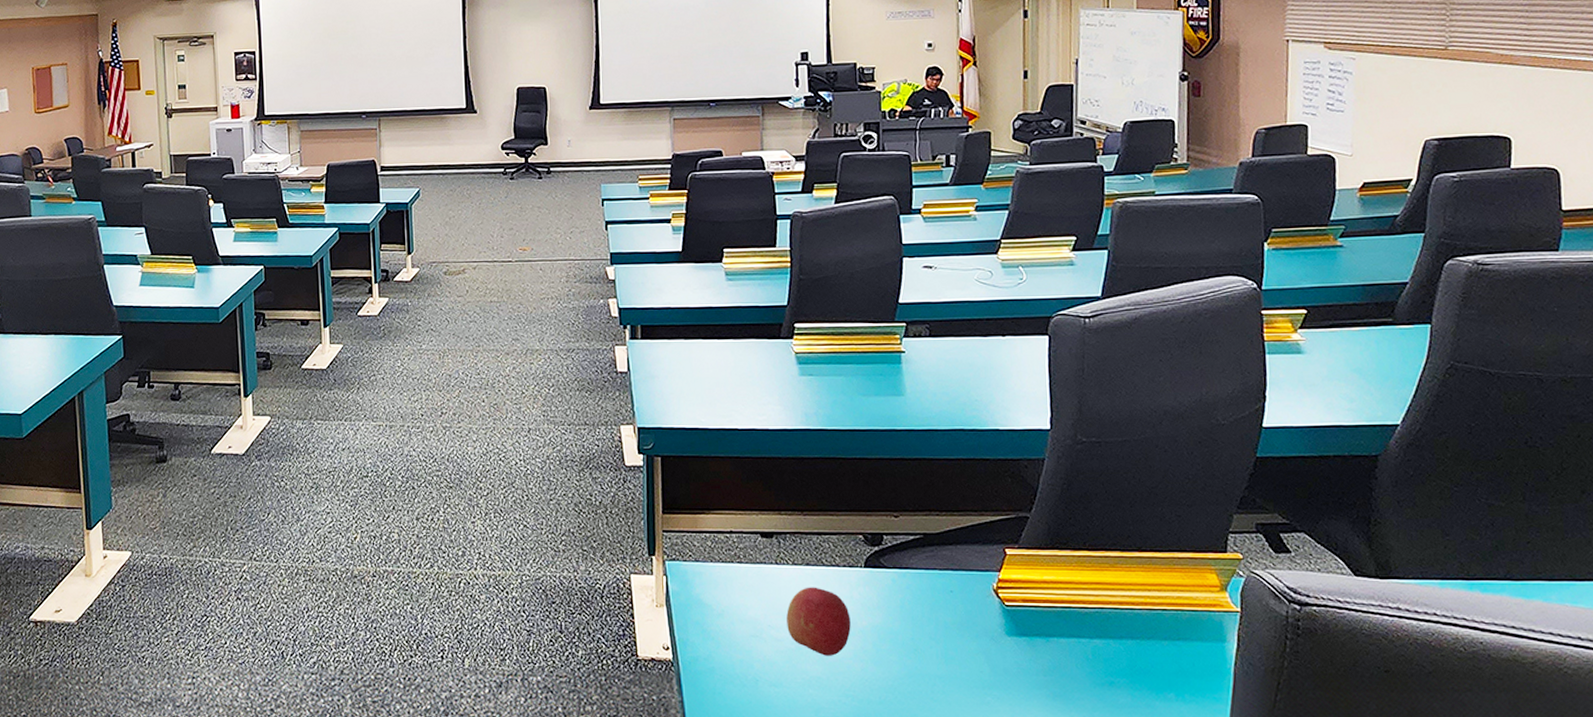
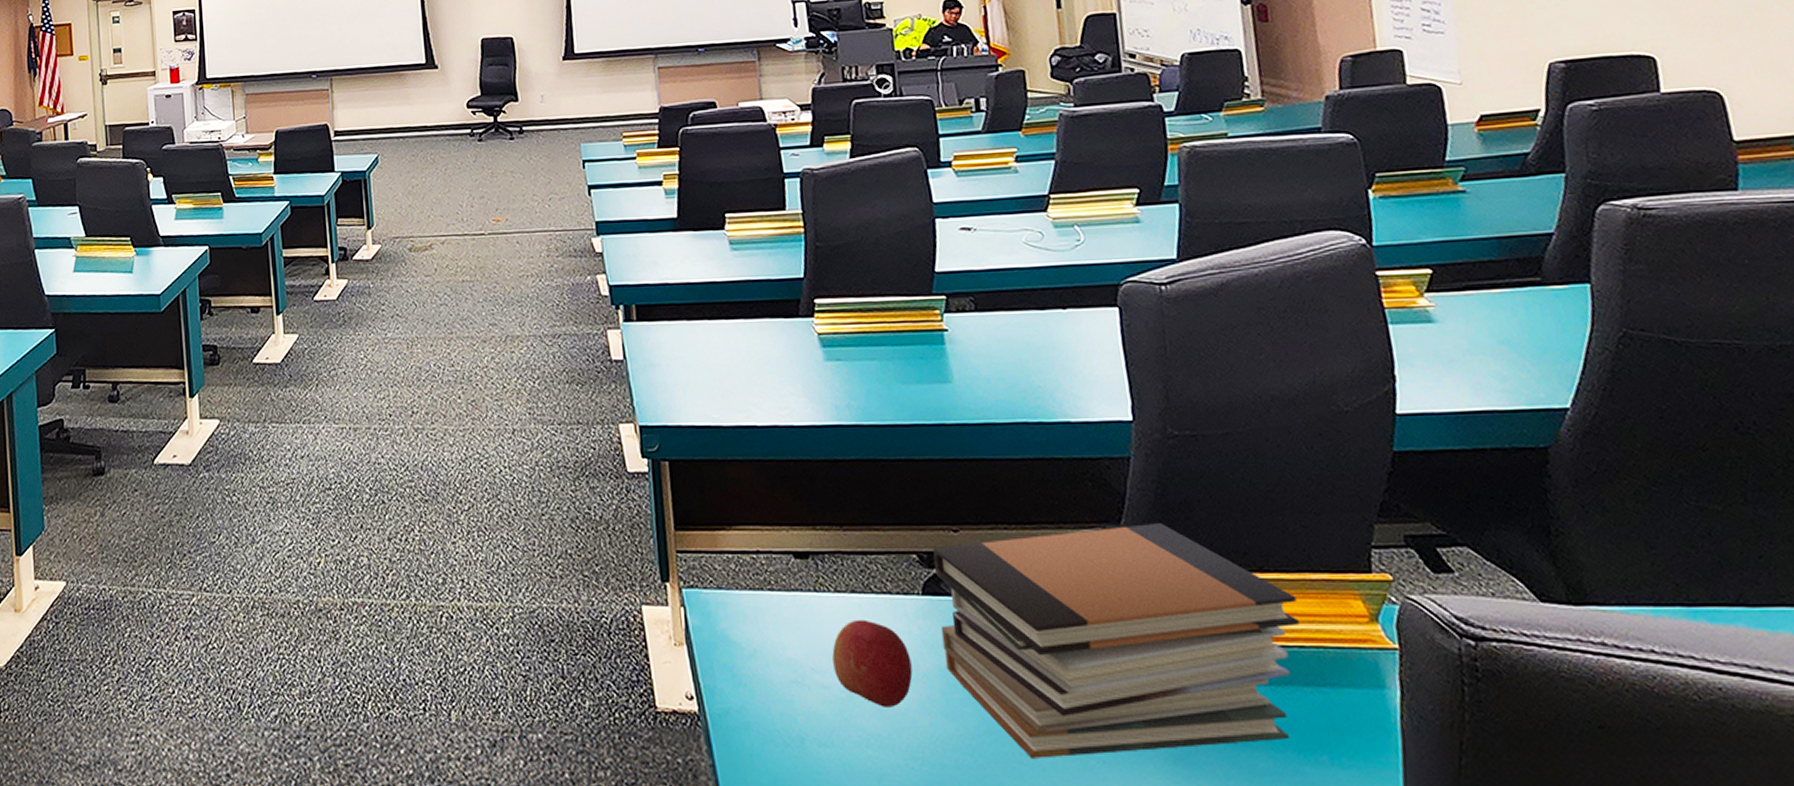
book stack: none [876,512,1165,696] -> present [933,523,1299,758]

